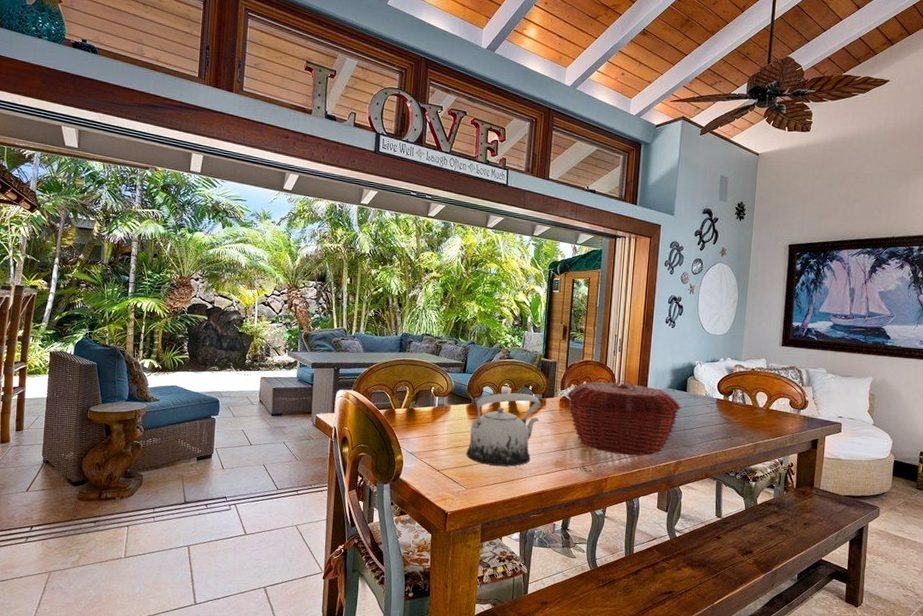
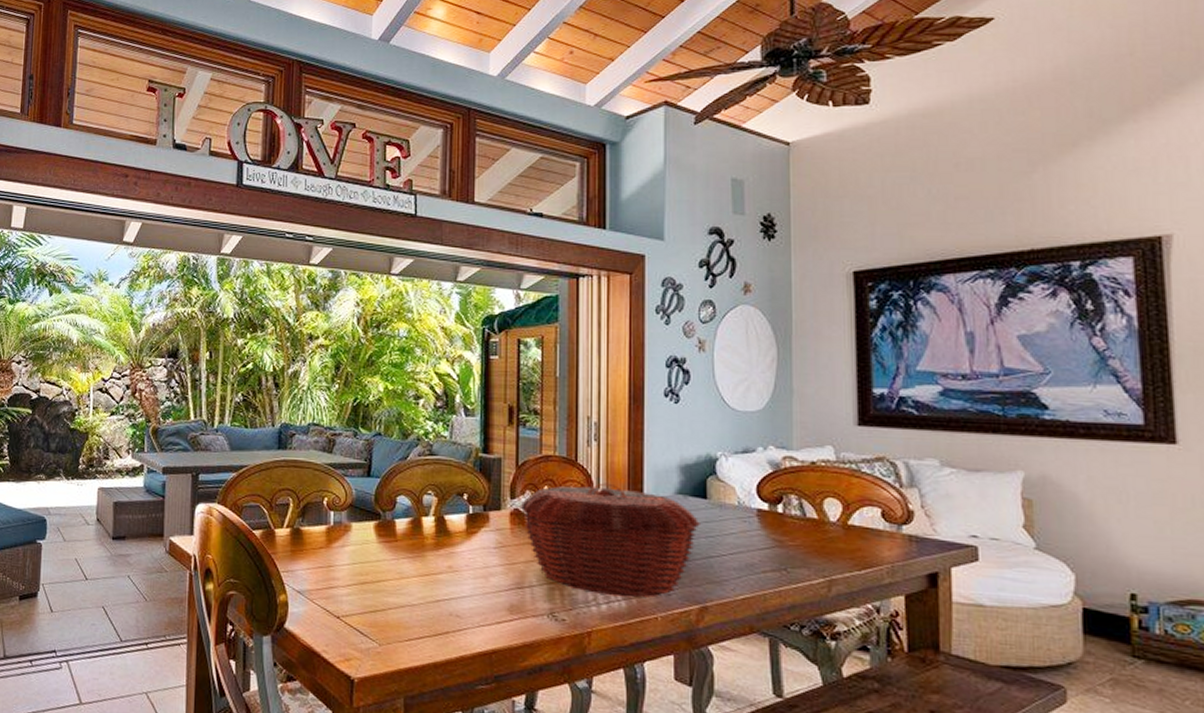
teapot: present [466,392,541,467] -> none [377,504,482,612]

